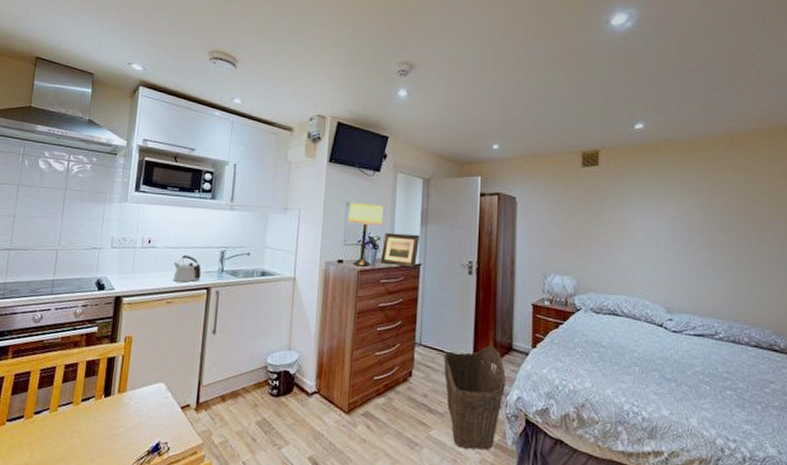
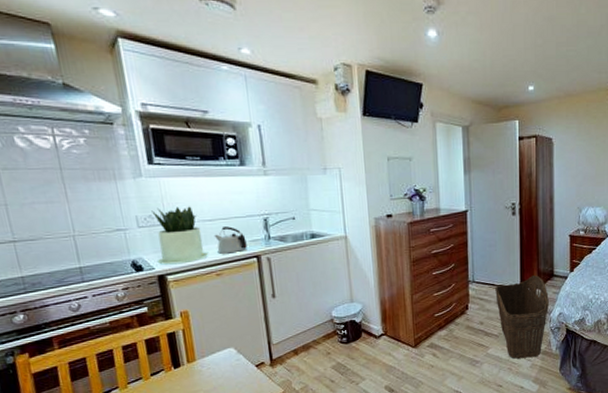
planter: none [118,231,165,288] -> present [151,206,209,265]
table lamp: present [348,202,383,267] -> none [391,156,426,219]
picture frame: present [380,232,420,268] -> none [428,182,464,215]

